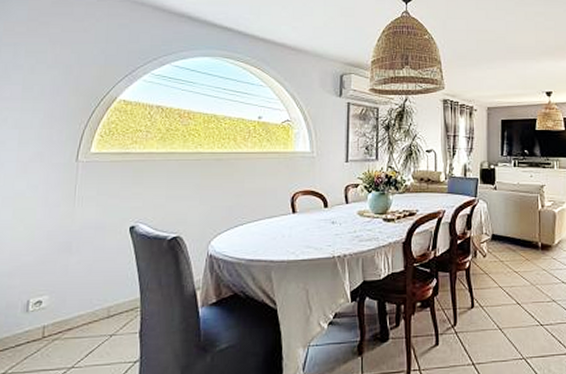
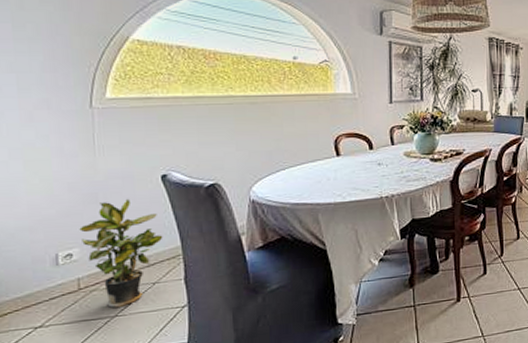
potted plant: none [51,248,125,359] -> present [79,198,163,308]

